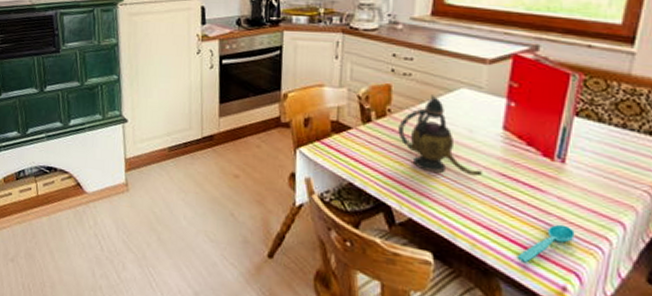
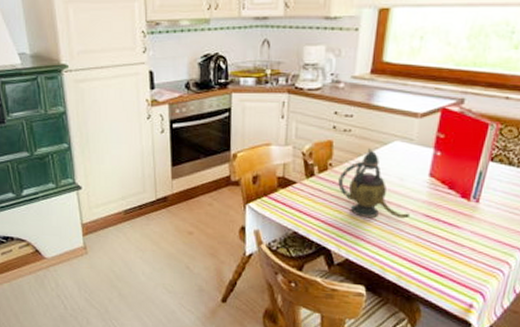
spoon: present [517,224,575,263] -> none [434,254,483,288]

